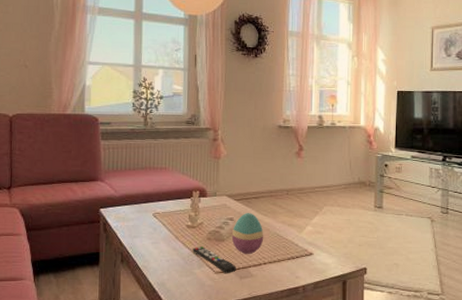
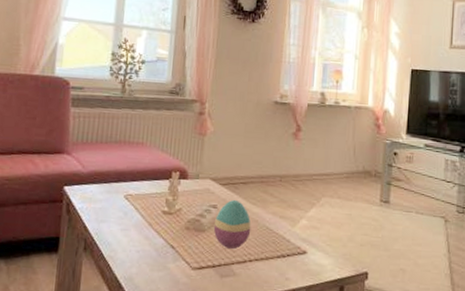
remote control: present [192,246,236,274] -> none [167,236,217,271]

